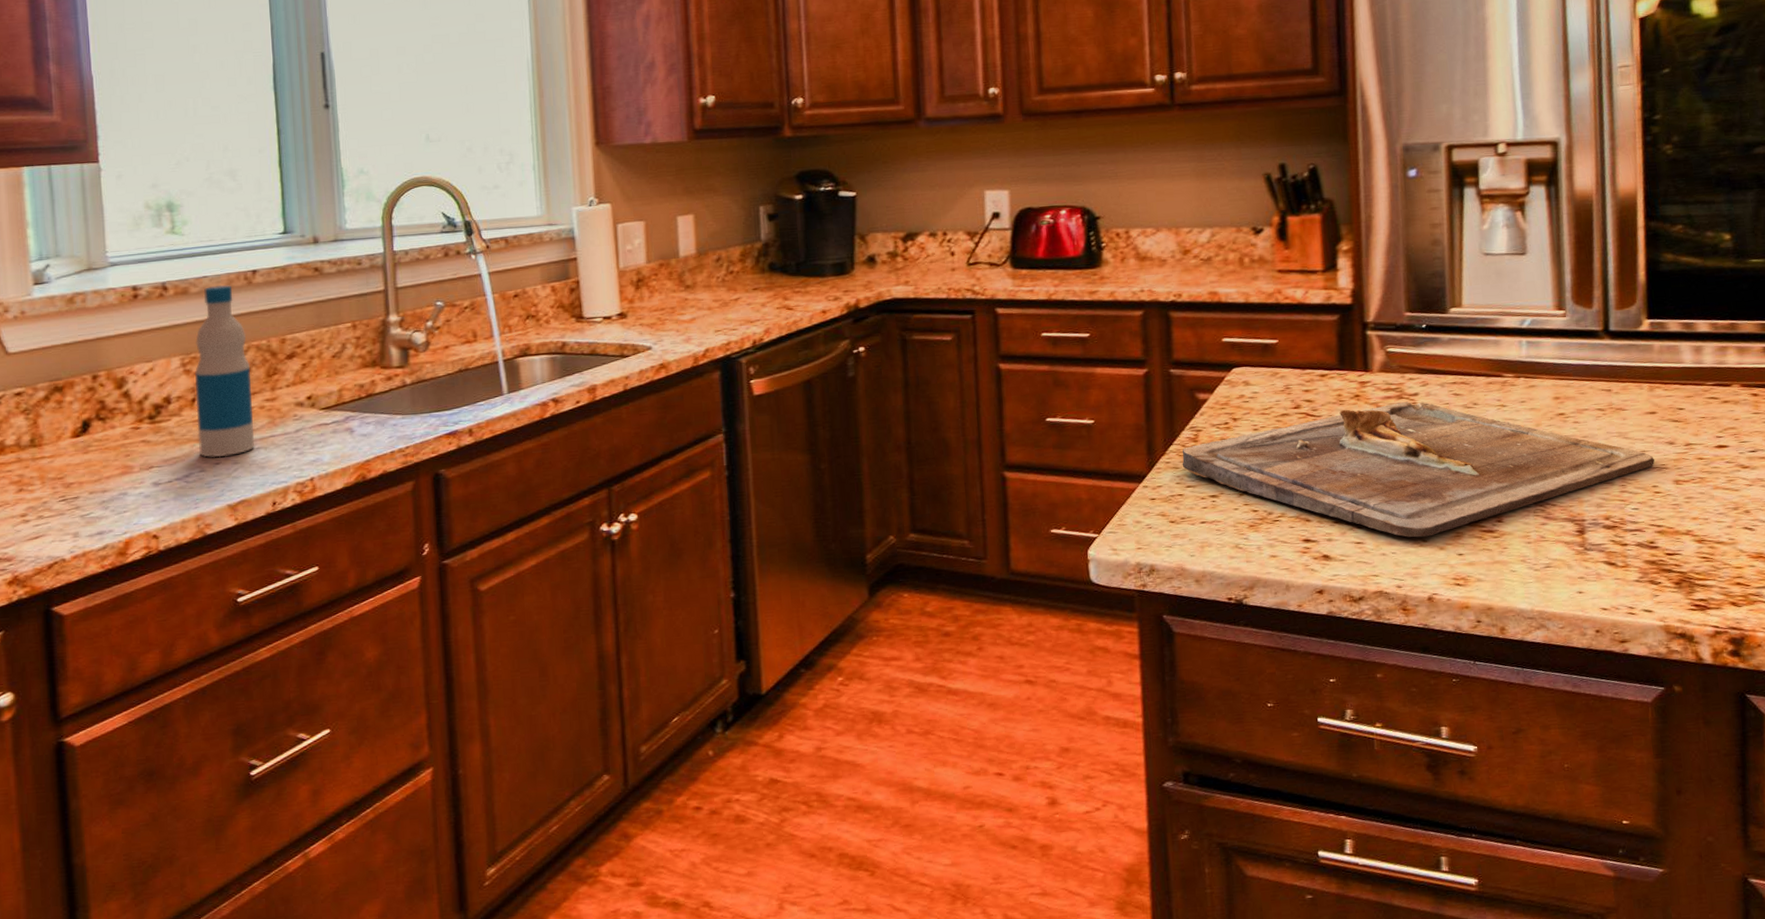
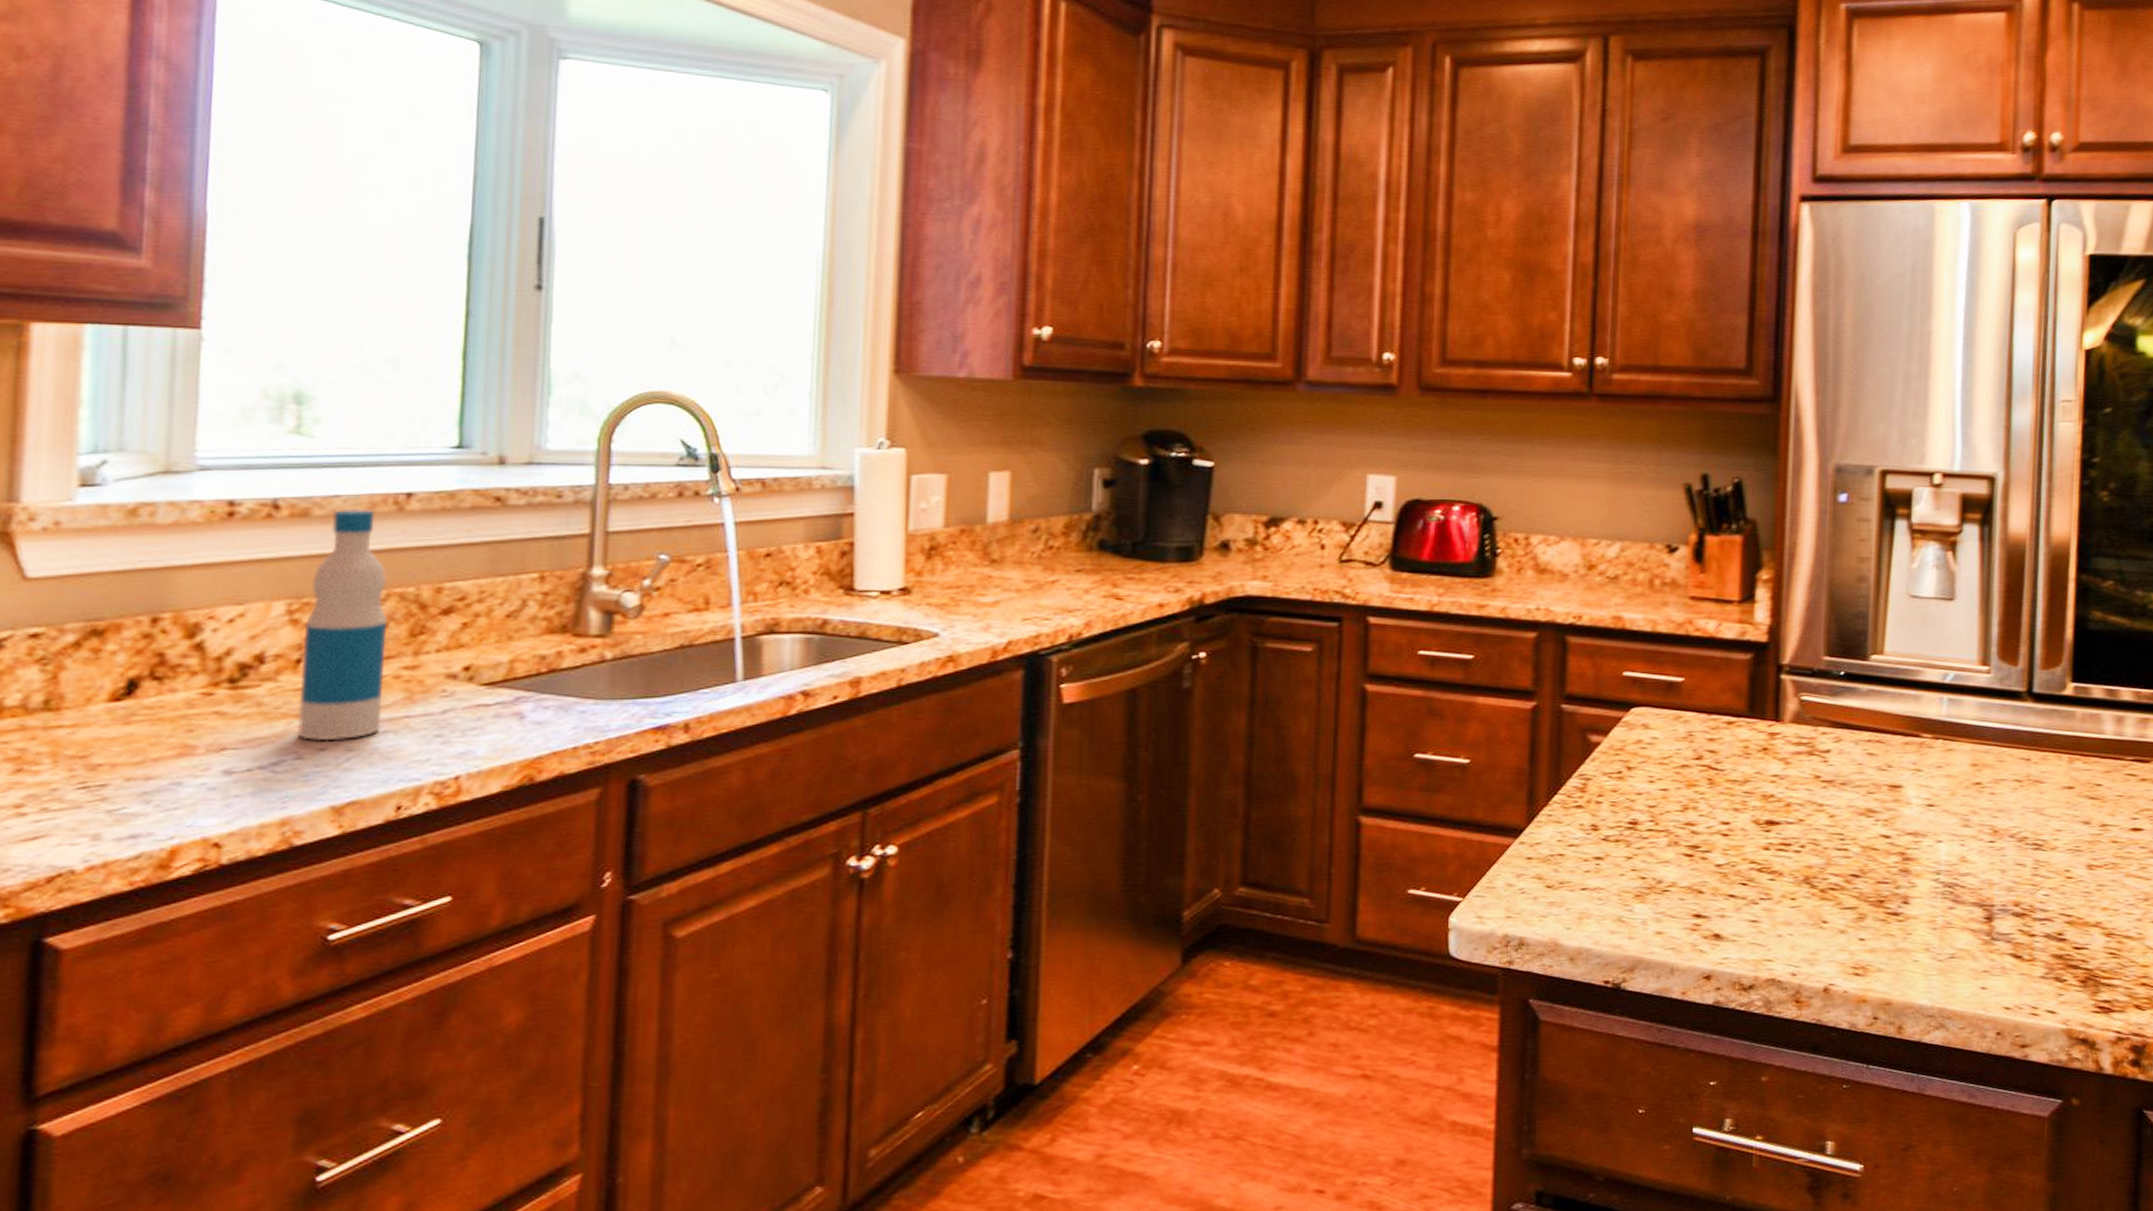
cutting board: present [1182,402,1655,538] -> none [1566,759,2070,918]

